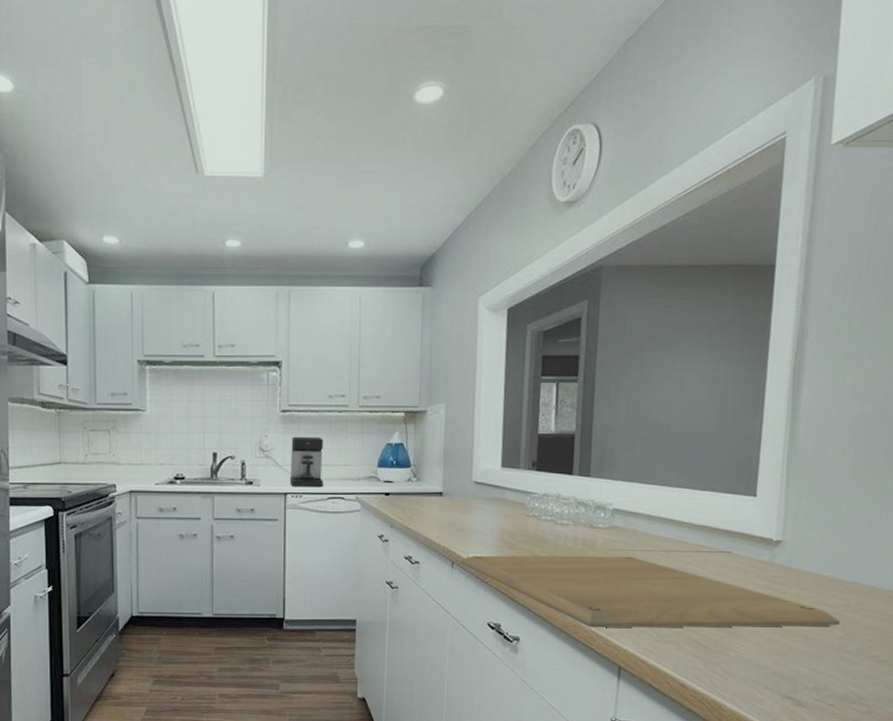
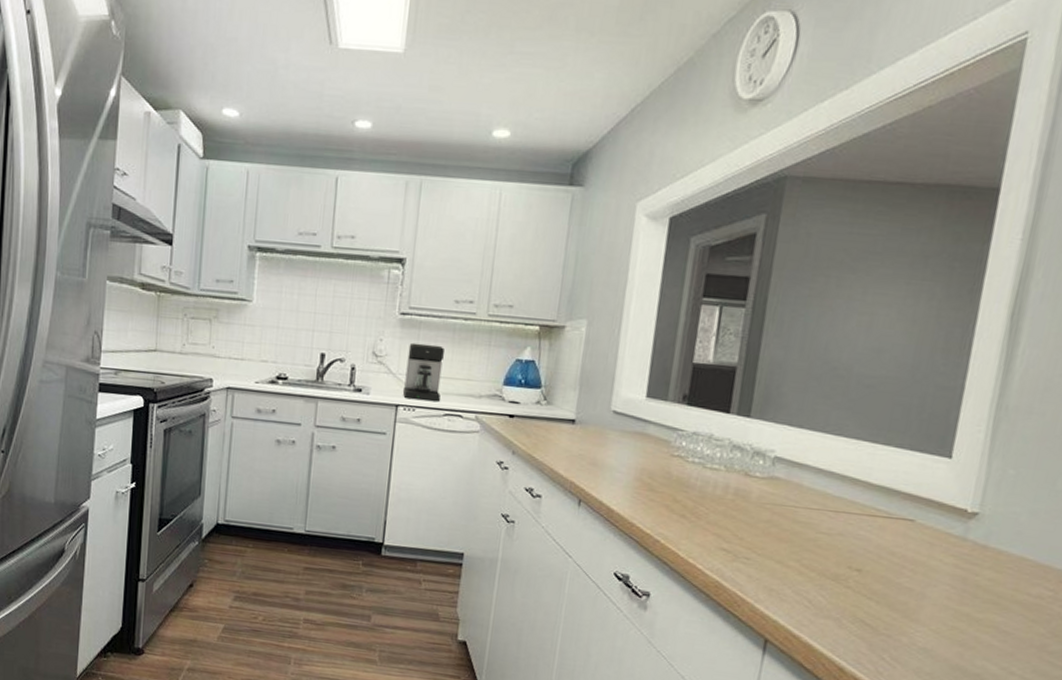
chopping board: present [460,555,841,628] -> none [588,494,1044,621]

